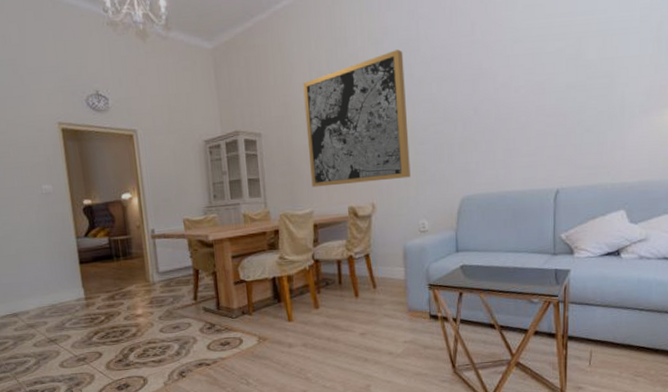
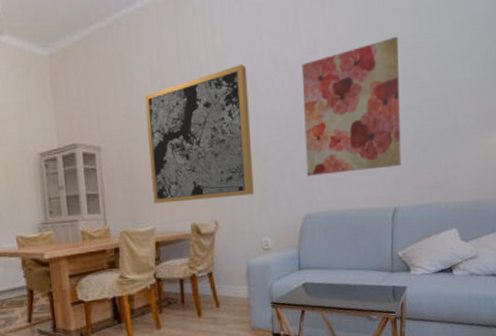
wall art: none [459,14,564,158] -> present [301,36,401,176]

